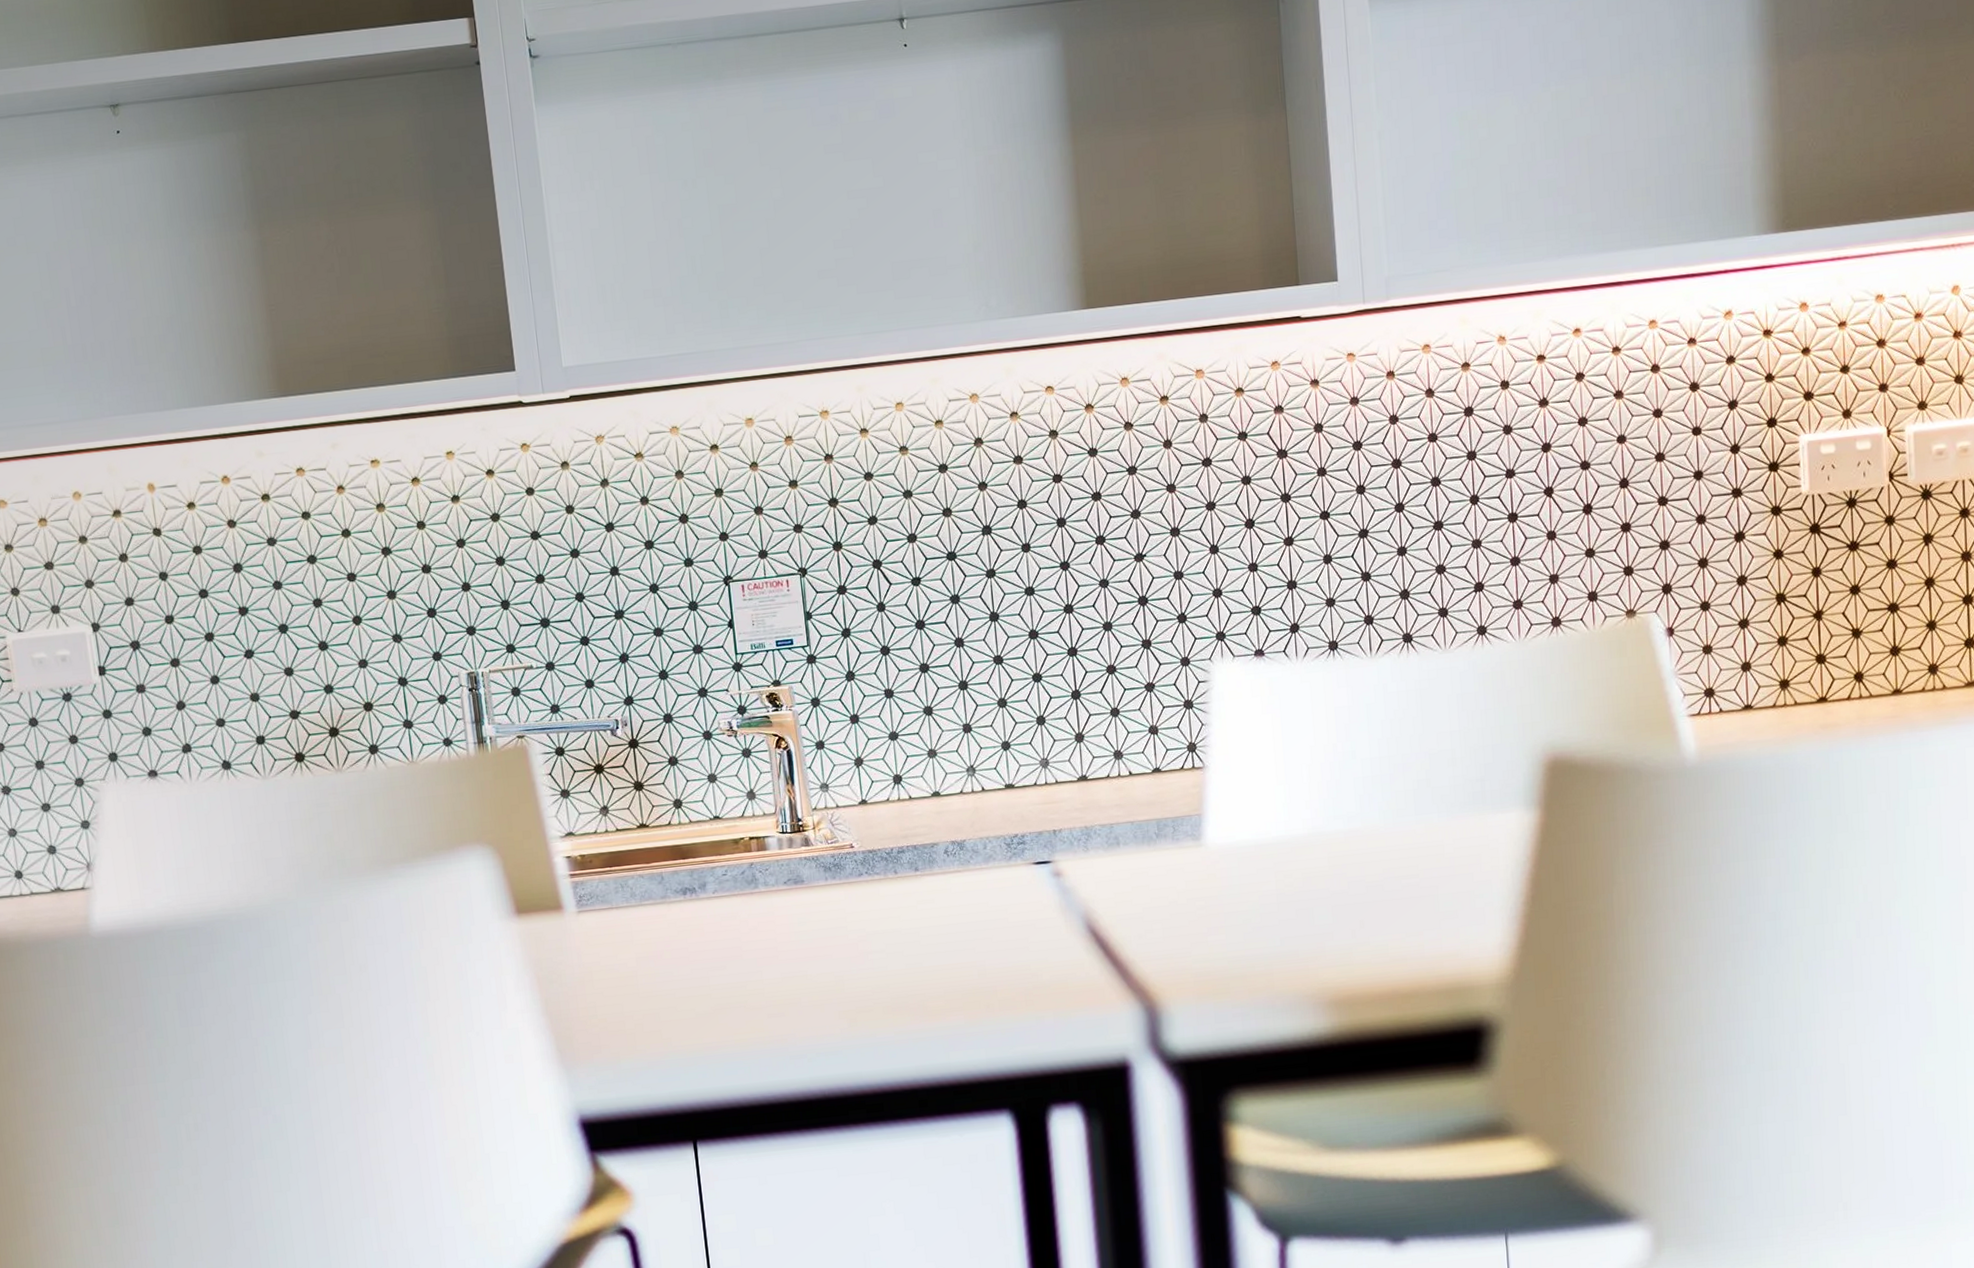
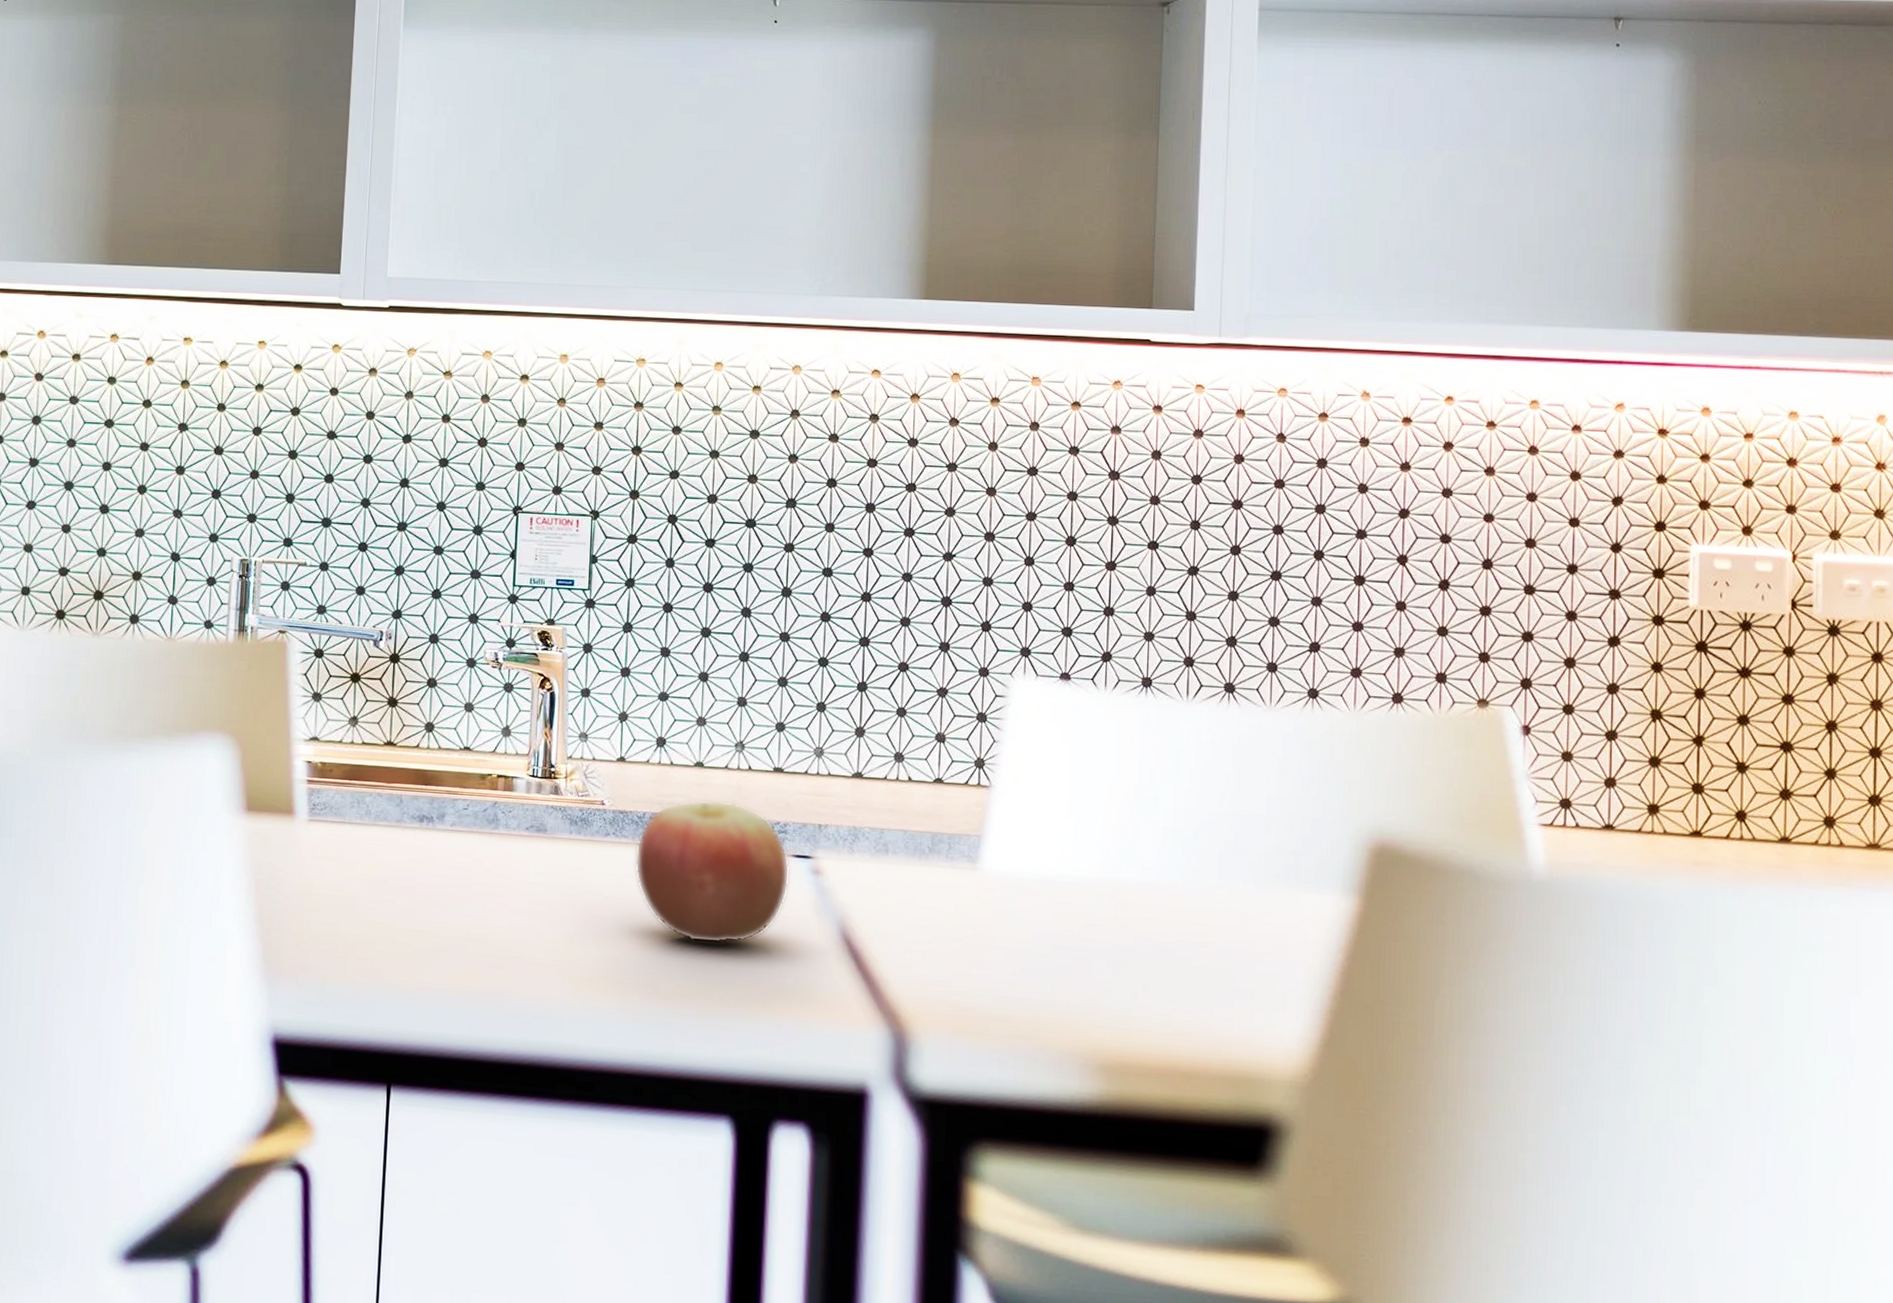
apple: none [888,824,1034,959] -> present [635,800,790,944]

